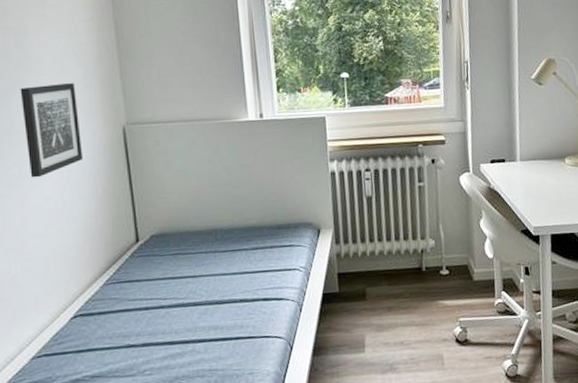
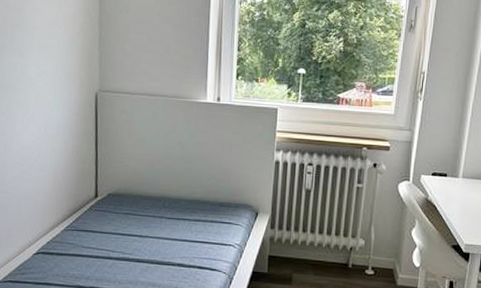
wall art: present [20,83,84,178] -> none [13,46,60,128]

